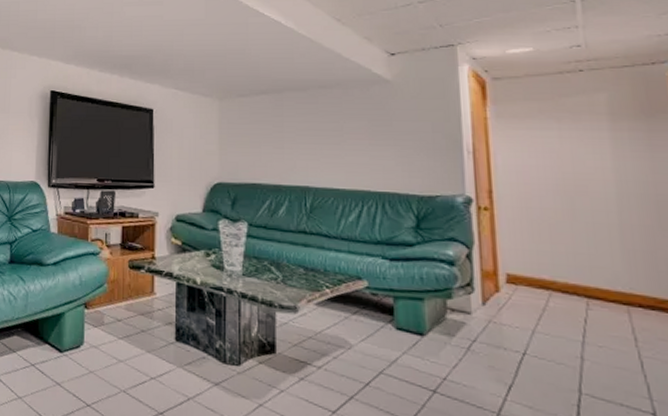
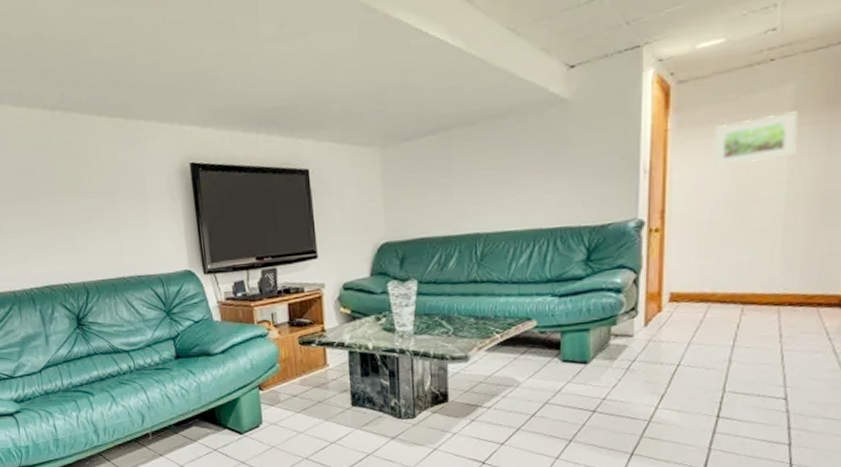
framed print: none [534,117,619,158] -> present [714,111,798,168]

